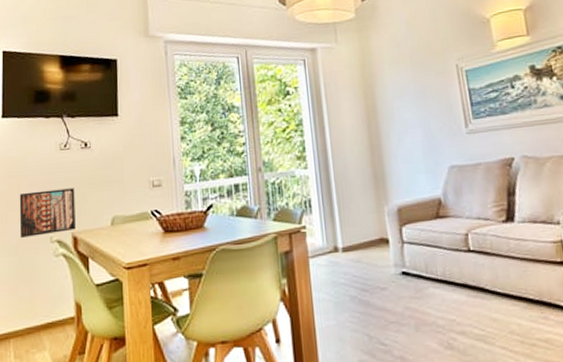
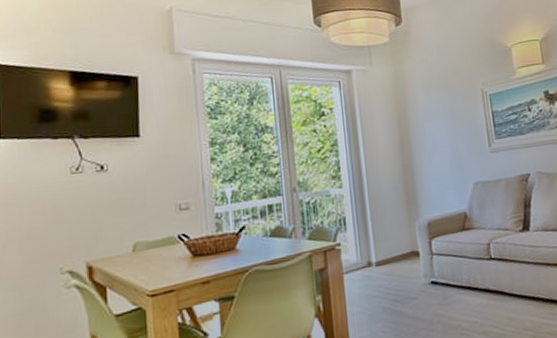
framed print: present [19,188,76,239] -> none [20,214,91,272]

